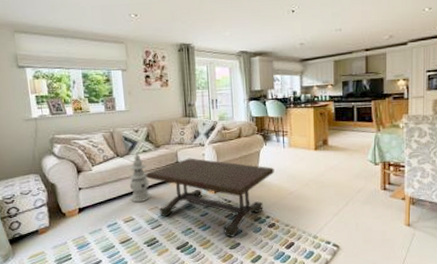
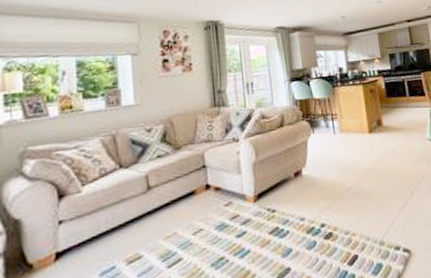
lantern: present [129,151,152,203] -> none [136,157,168,232]
coffee table: present [145,158,275,237] -> none [159,158,326,262]

